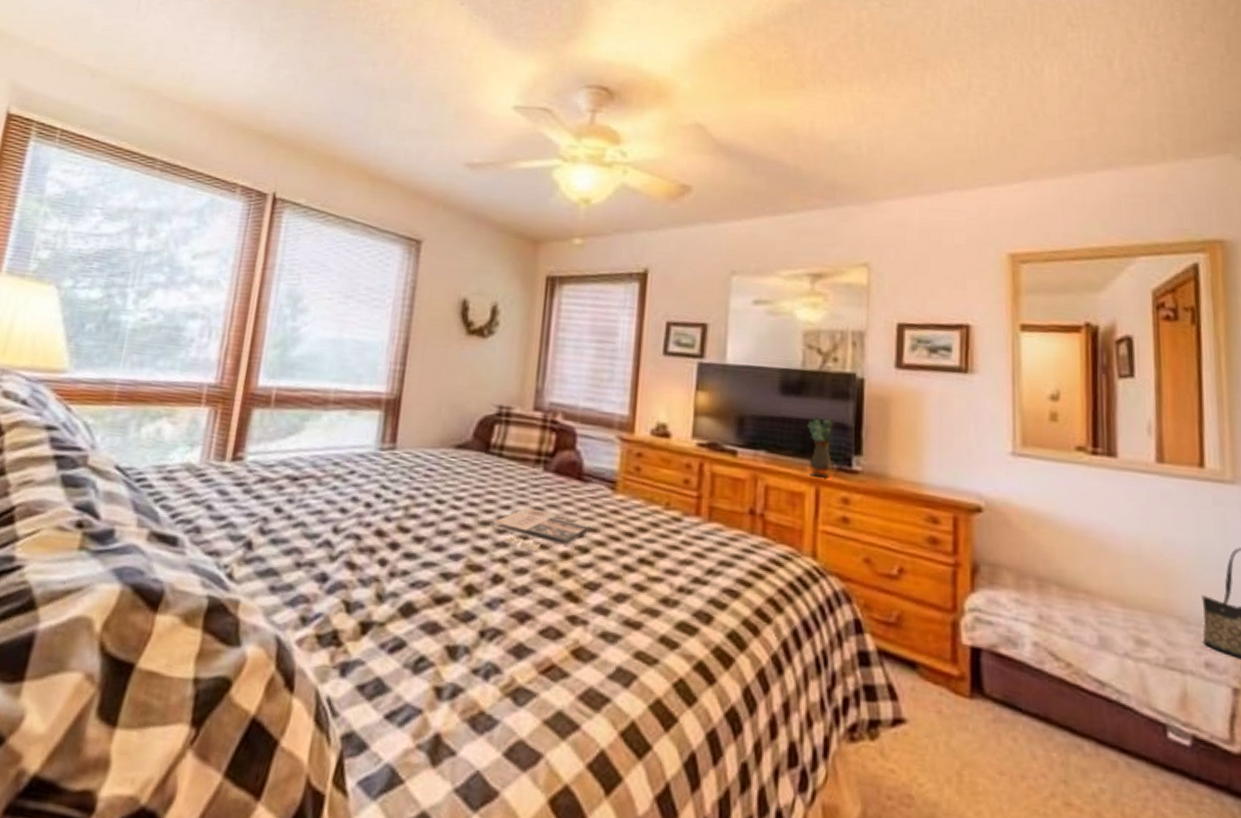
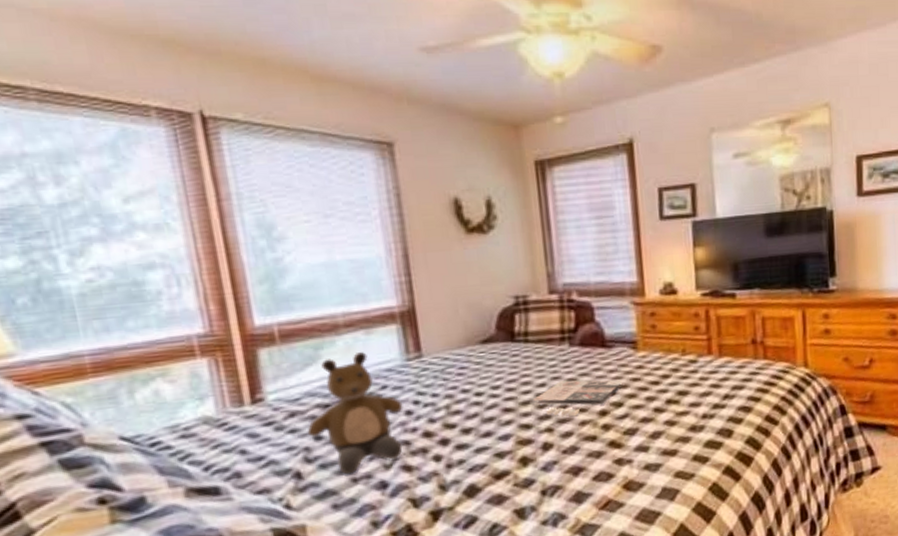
bear: none [270,431,365,557] -> present [307,352,403,475]
vase: present [807,414,833,480] -> none [790,249,814,303]

